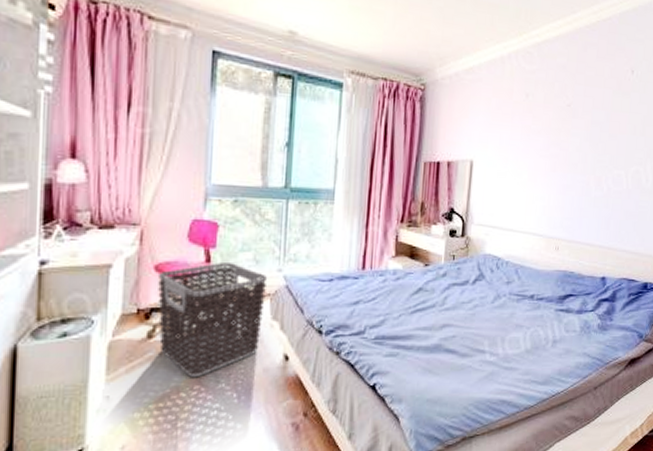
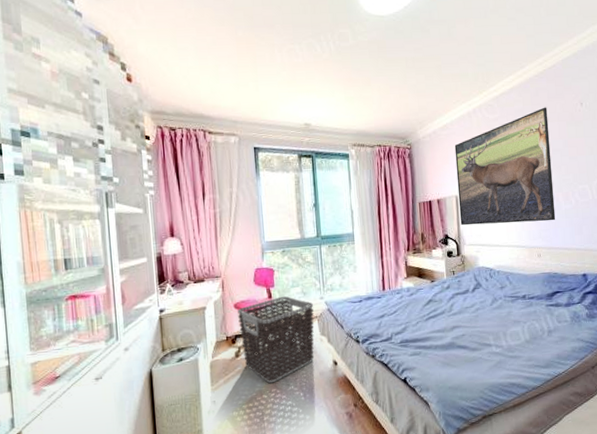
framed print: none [471,67,594,209] -> present [454,107,556,226]

